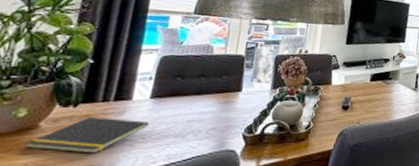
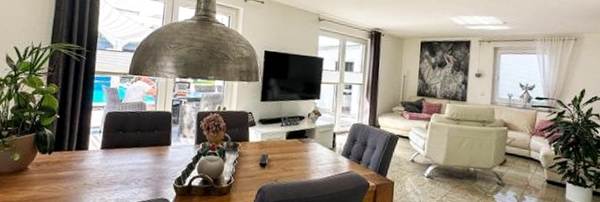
notepad: present [25,117,150,154] -> none [20,163,102,194]

